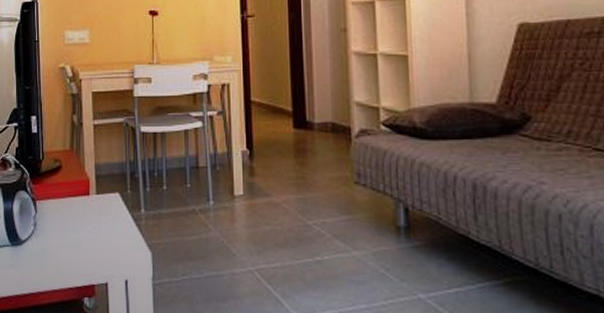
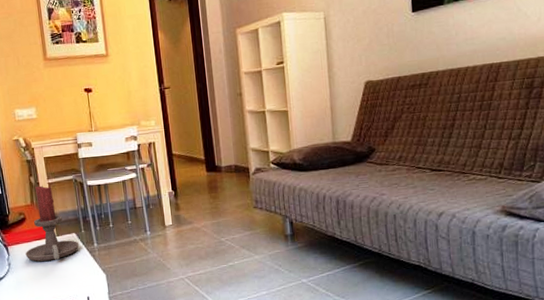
candle holder: none [56,127,122,225] -> present [25,185,79,262]

